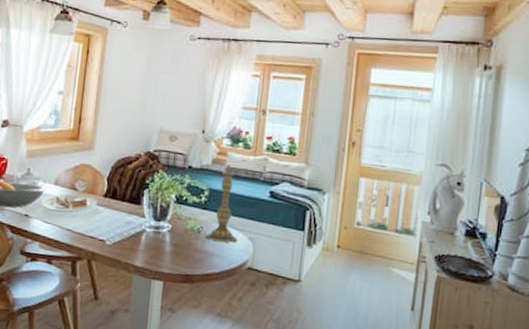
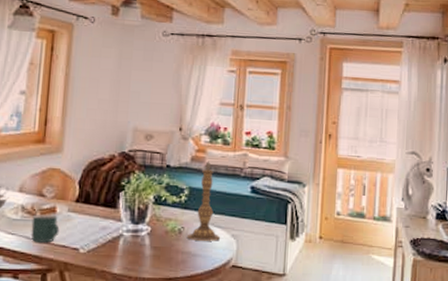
mug: none [63,206,89,233] -> present [31,214,60,243]

